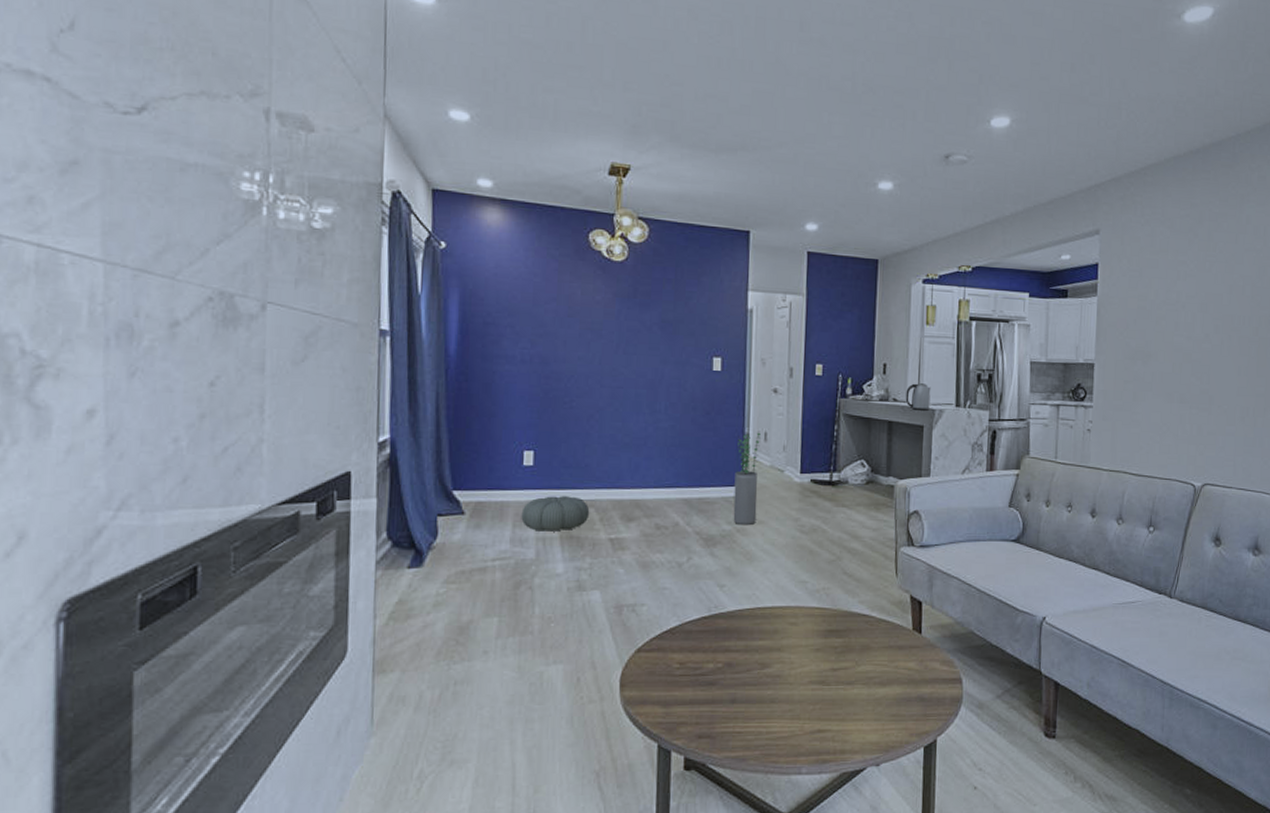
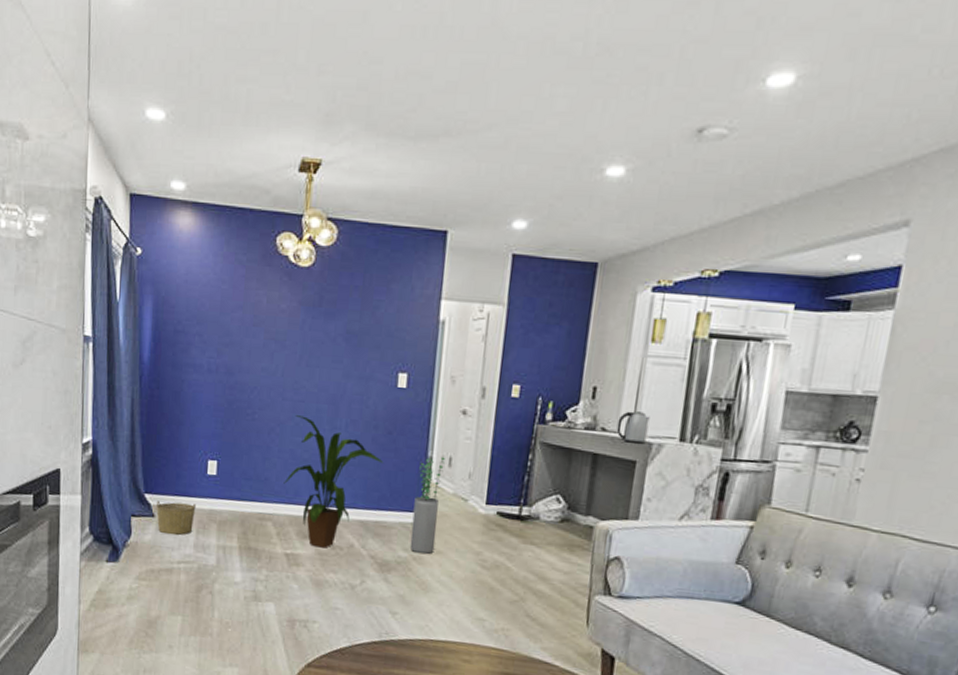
basket: none [467,496,511,532] -> present [156,500,196,535]
pouf: present [521,496,590,532] -> none [204,506,268,542]
house plant: none [605,401,704,529] -> present [284,415,384,548]

